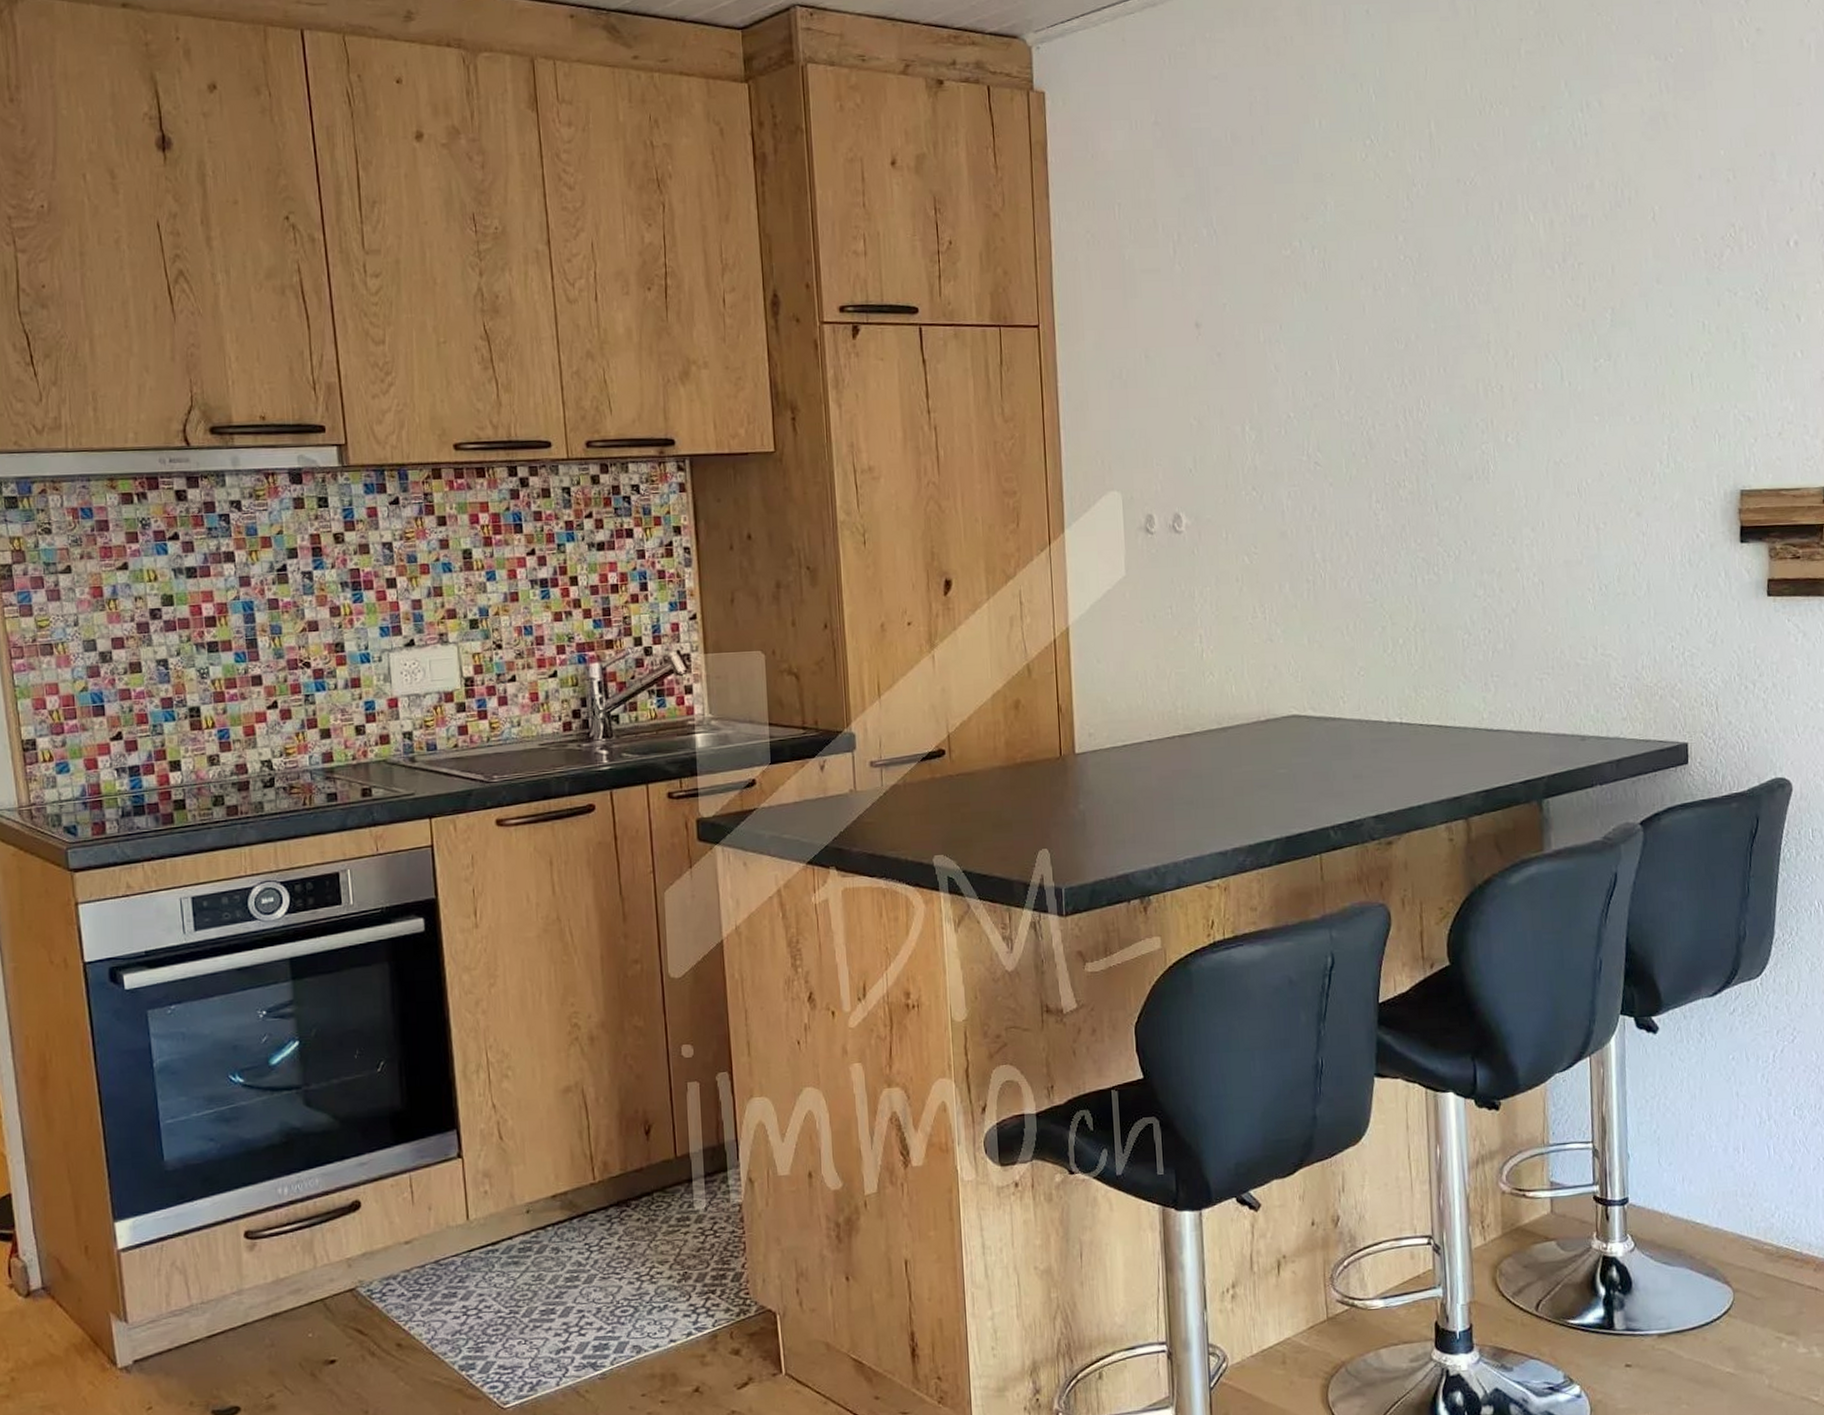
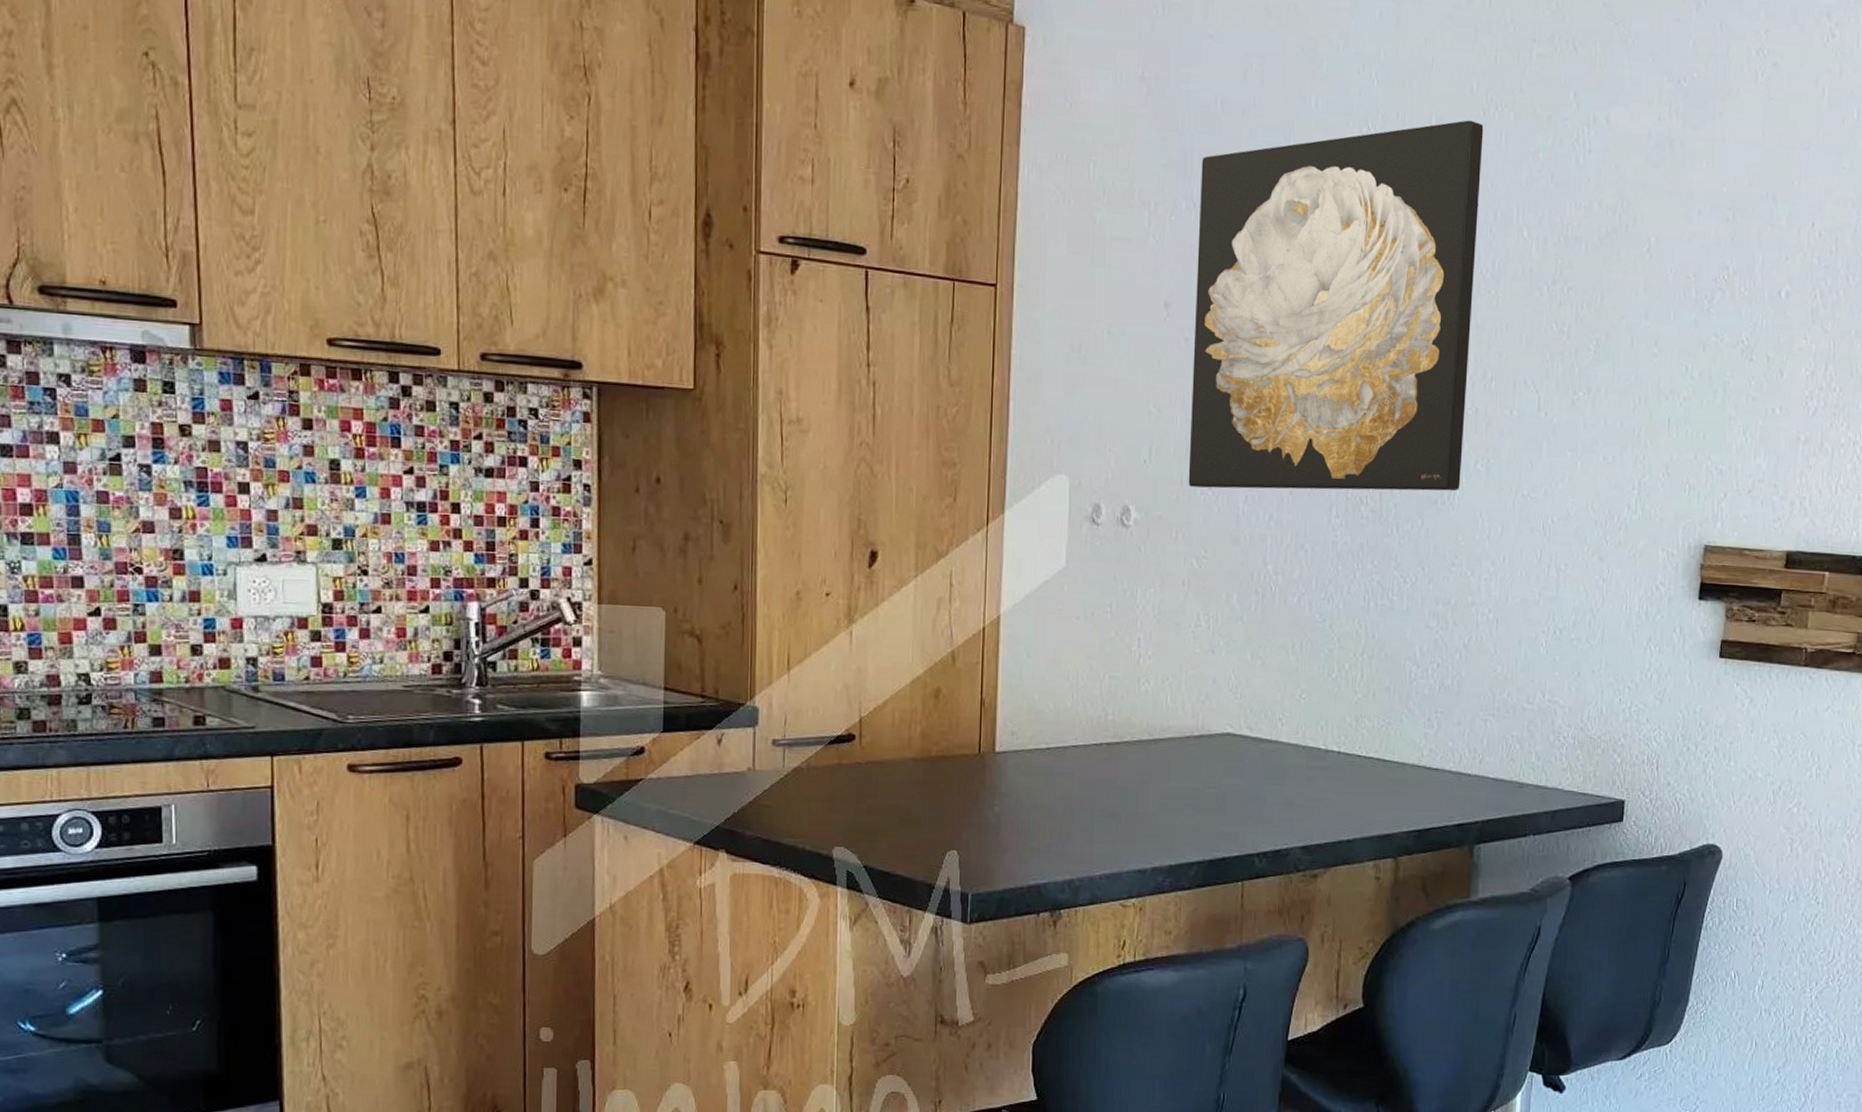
wall art: none [1217,120,1493,489] -> present [1188,120,1484,491]

